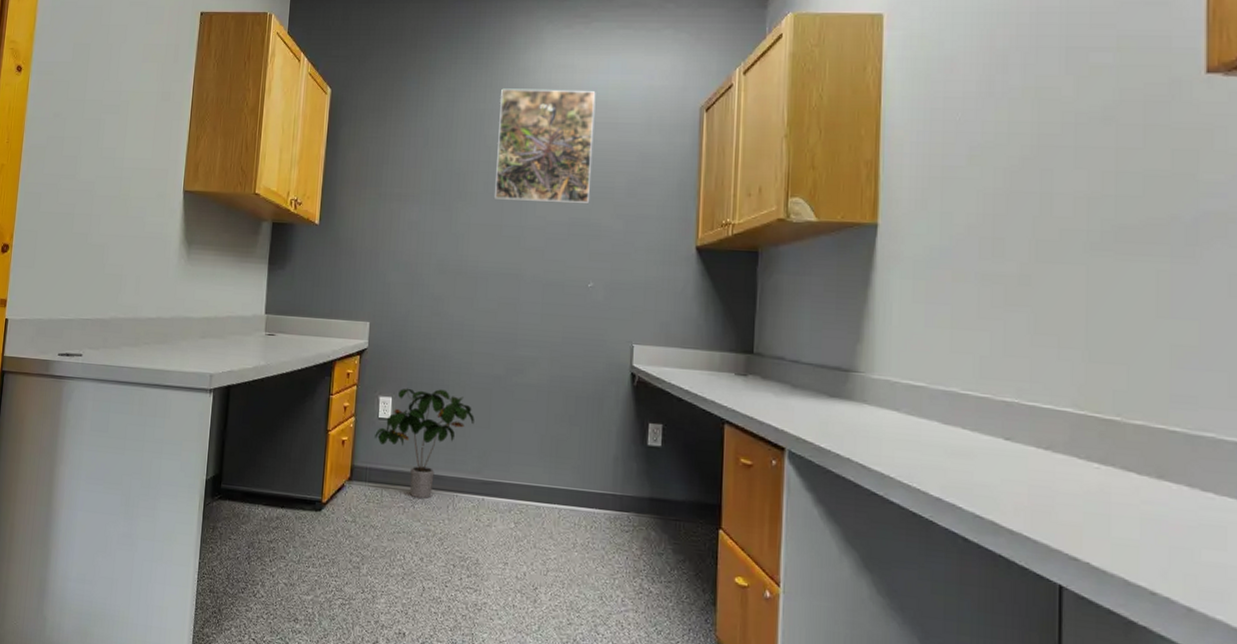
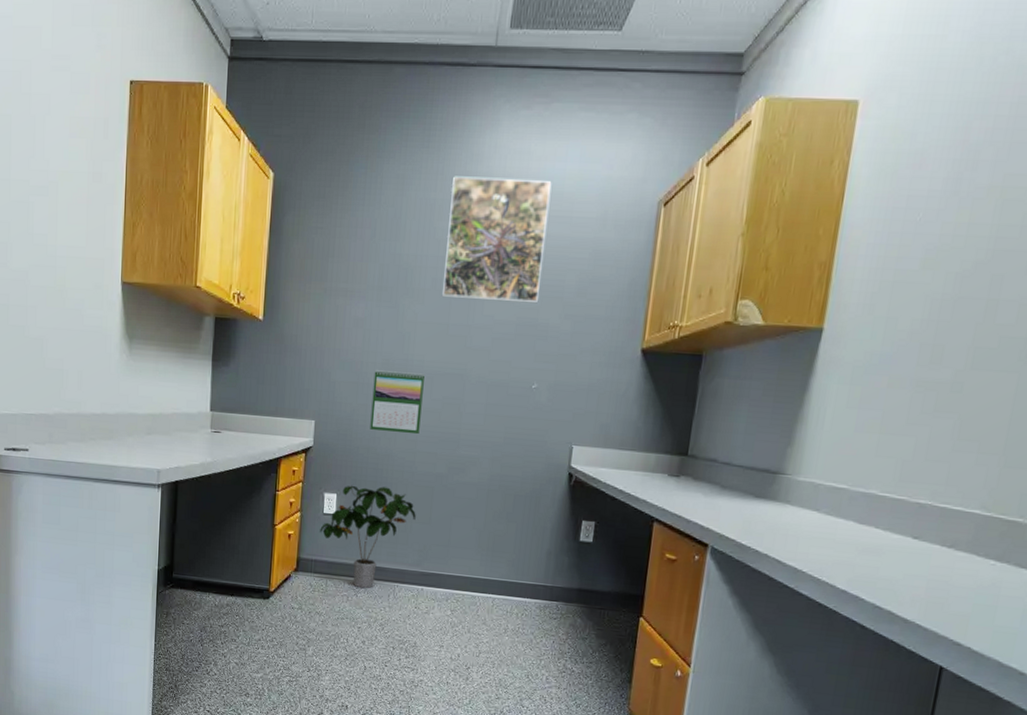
calendar: none [425,271,479,335] -> present [370,370,425,435]

